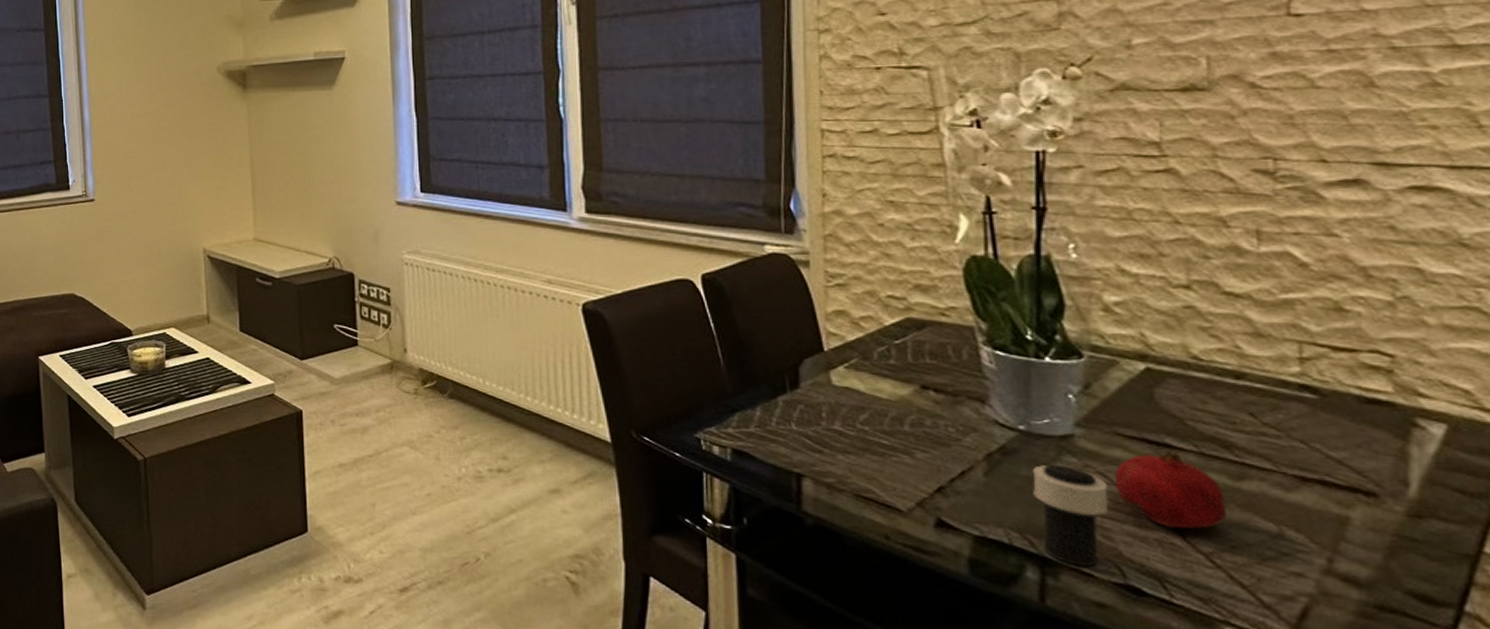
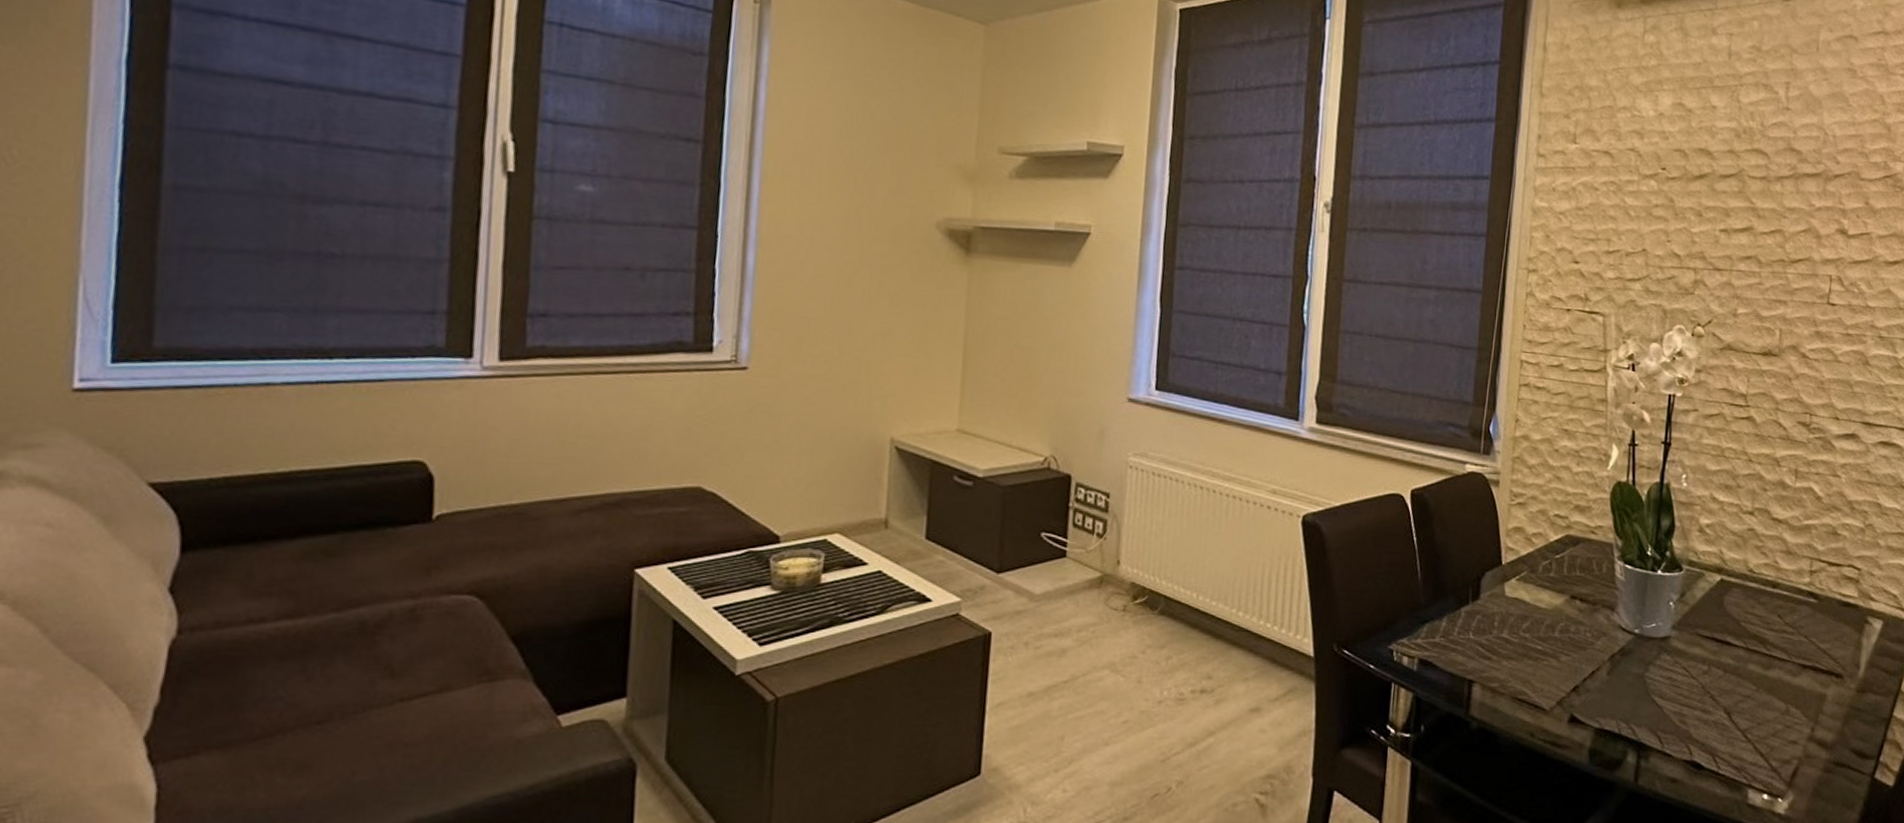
cup: present [1032,465,1109,567] -> none [1639,663,1688,748]
fruit: present [1113,449,1228,529] -> none [1692,646,1759,712]

